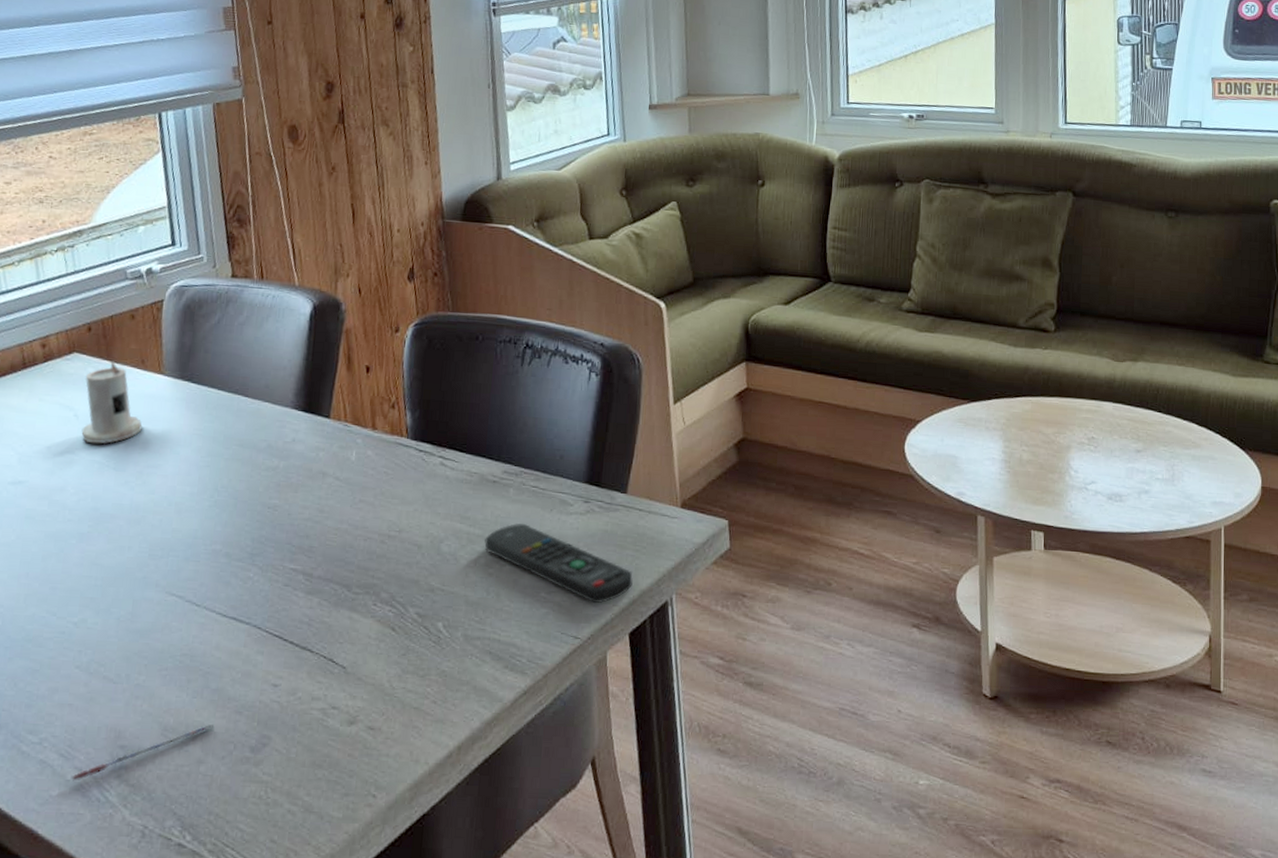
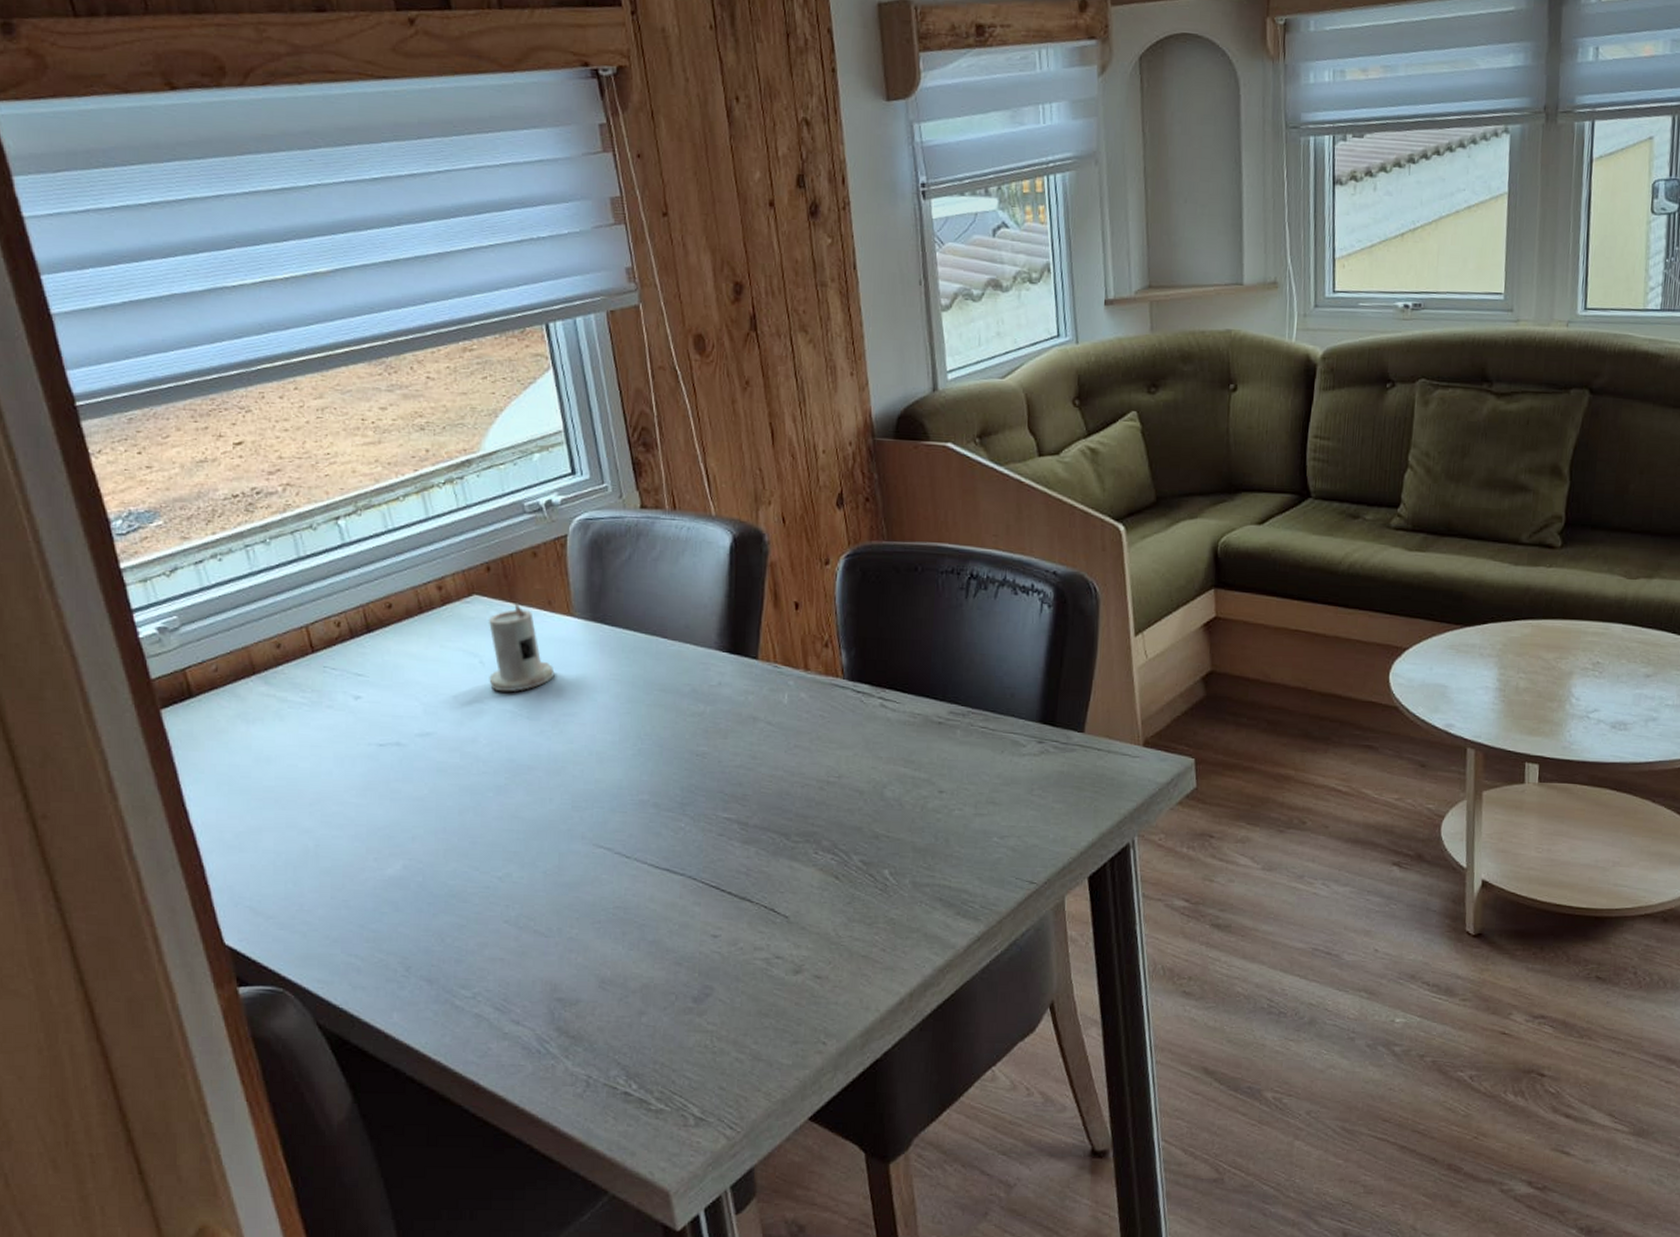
pen: present [71,723,213,781] -> none [509,975,653,1034]
remote control: present [484,523,633,604] -> none [931,766,1092,848]

